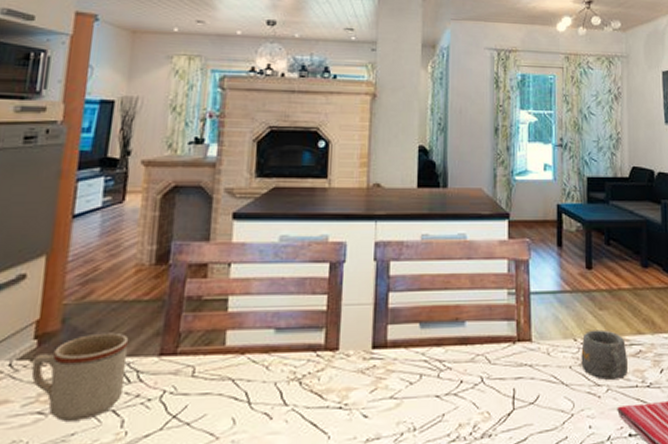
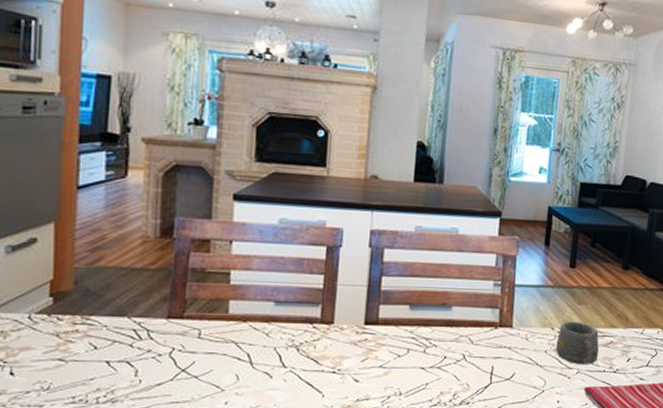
mug: present [31,332,129,421] -> none [49,295,139,368]

